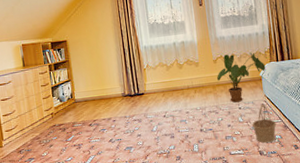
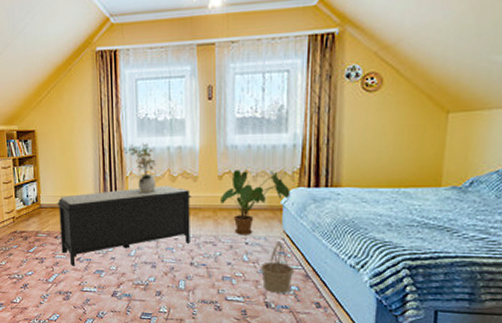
bench: none [89,72,199,147] -> present [57,186,191,266]
potted plant: none [138,41,173,79] -> present [122,143,163,192]

